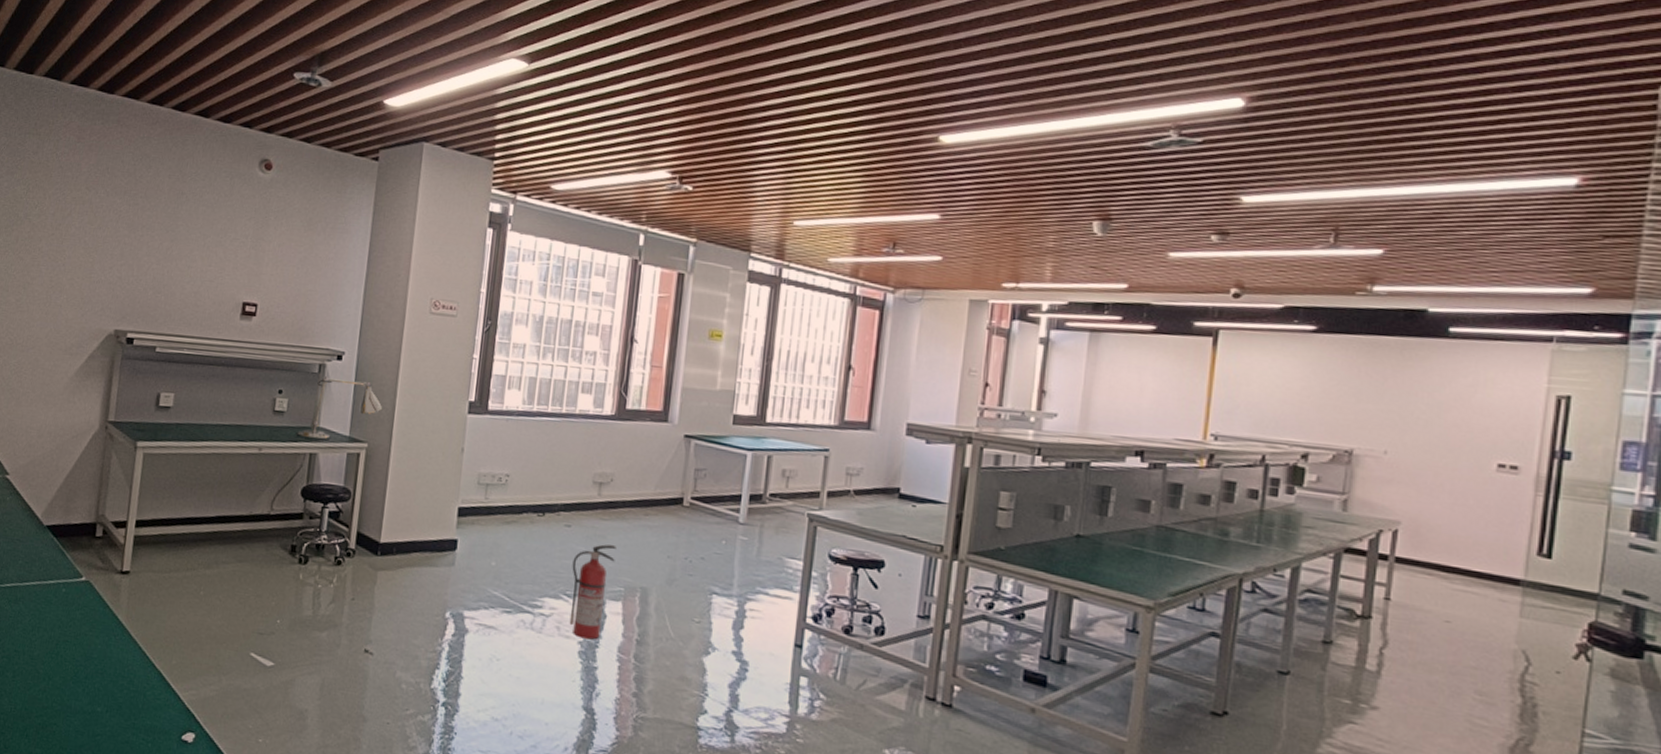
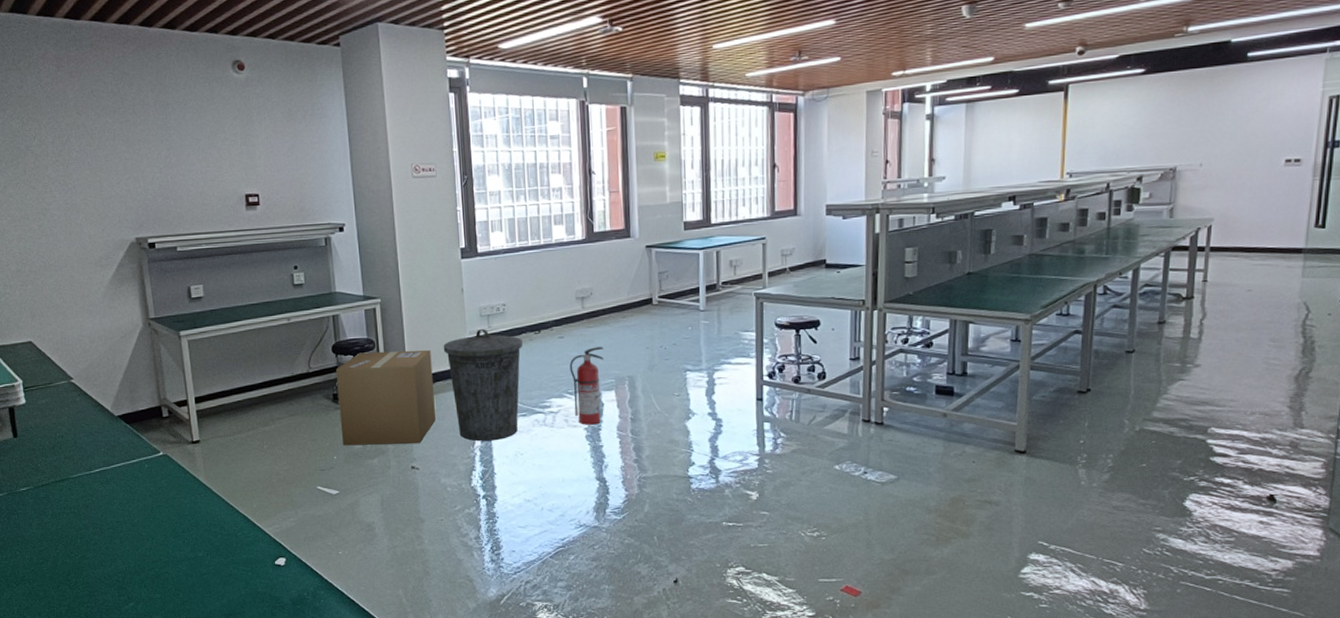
cardboard box: none [290,502,414,624] -> present [336,350,436,446]
desk lamp: present [296,376,383,440] -> none [317,245,388,304]
trash can: none [428,499,522,637] -> present [443,329,523,442]

